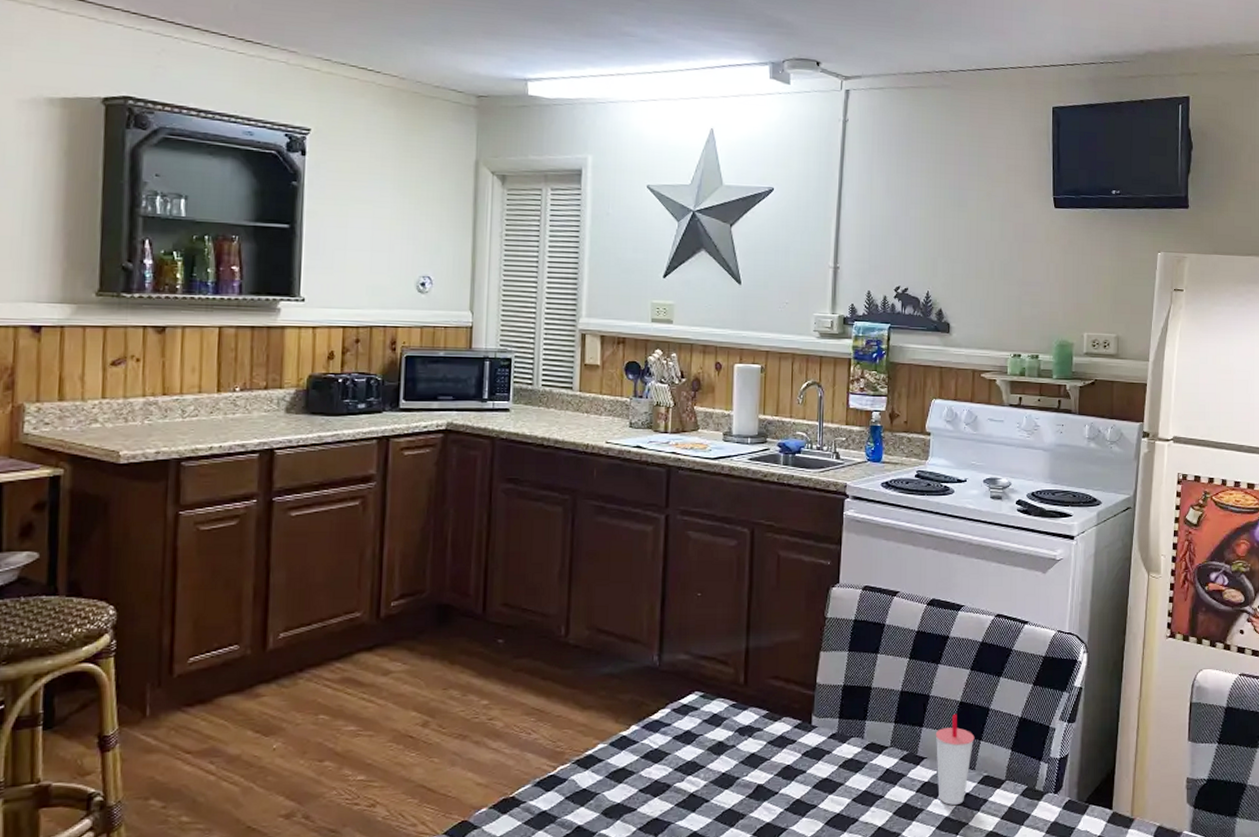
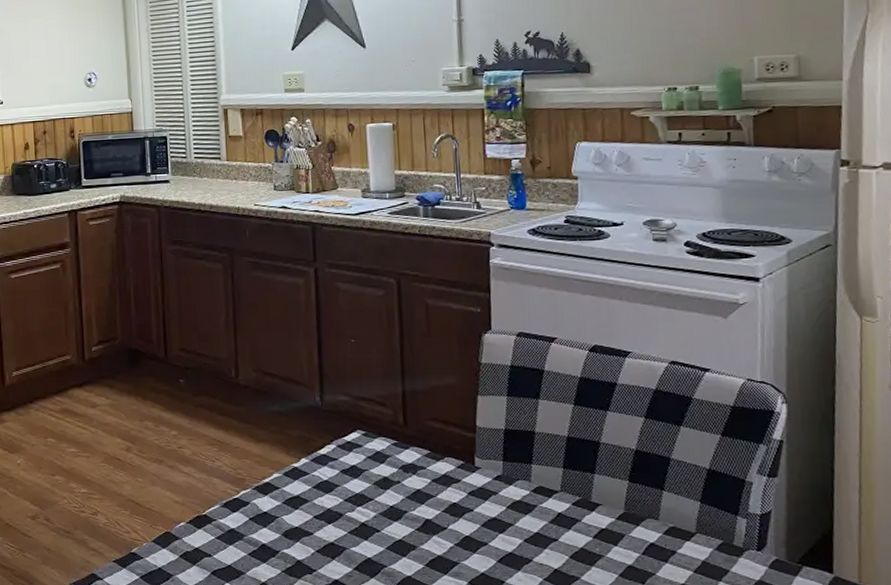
cup: present [935,713,975,805] -> none [609,462,656,554]

